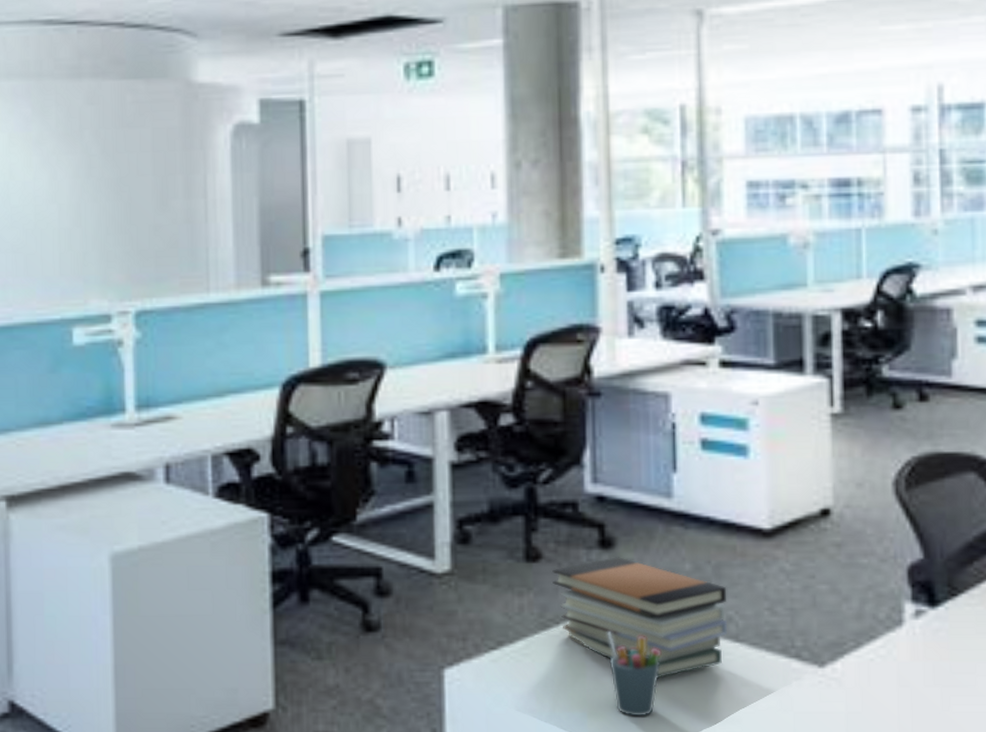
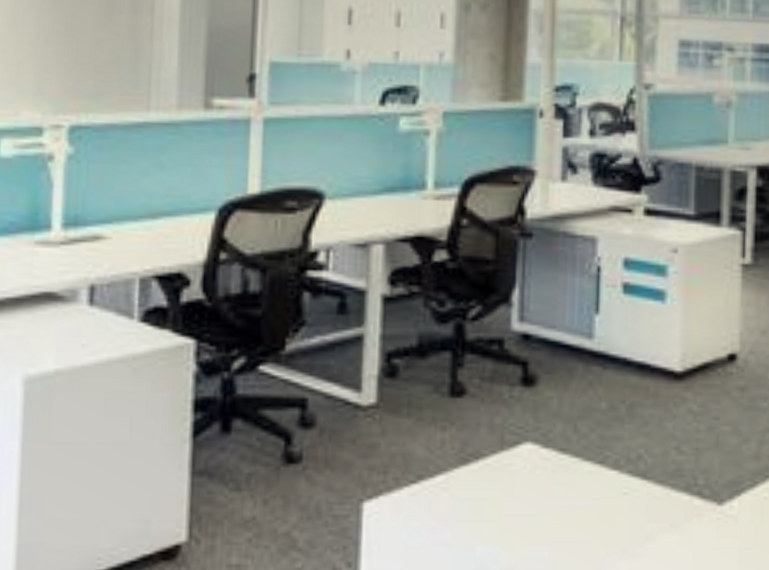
book stack: present [552,557,727,678] -> none [475,394,639,514]
pen holder: present [607,632,660,716] -> none [523,467,573,551]

